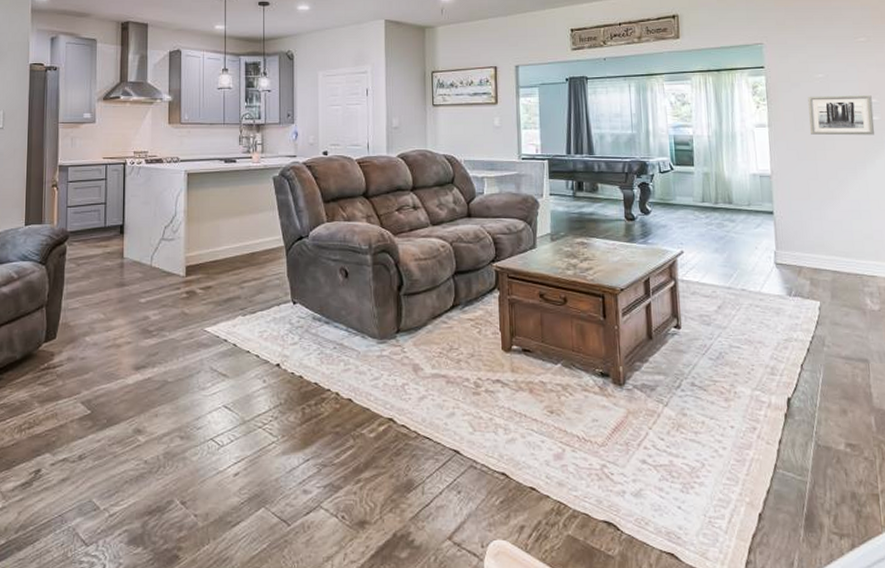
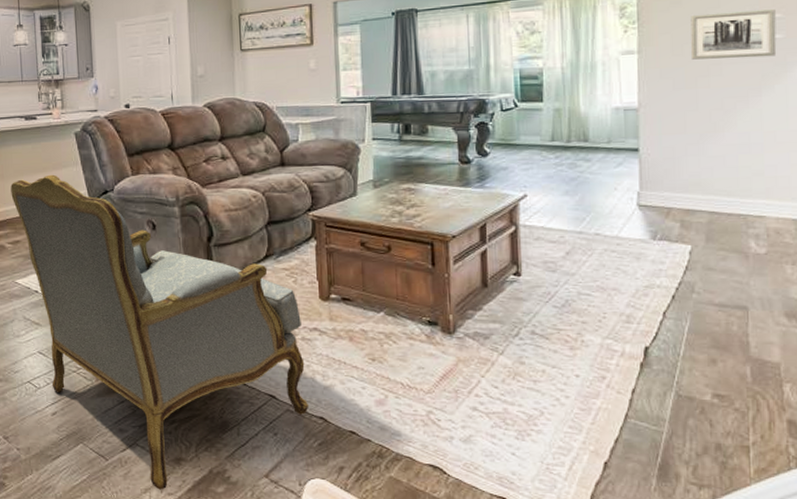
armchair: none [206,218,492,558] -> present [10,174,309,490]

